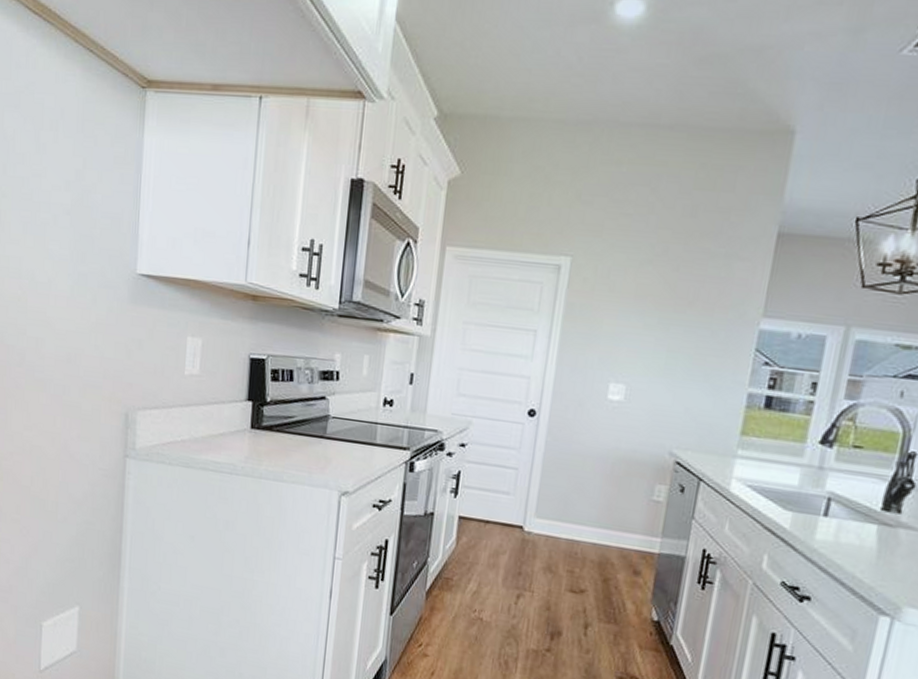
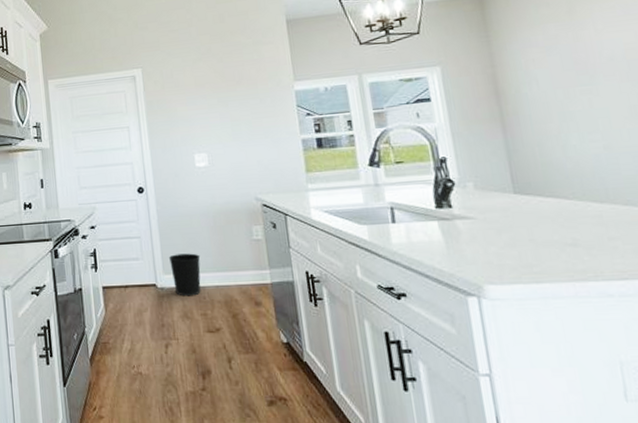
wastebasket: none [544,497,584,549] -> present [168,253,201,297]

